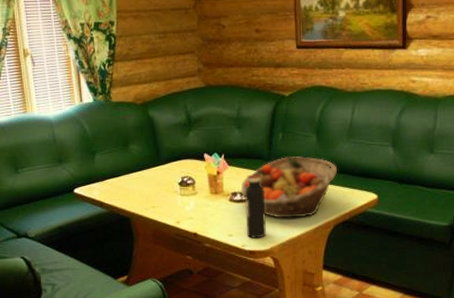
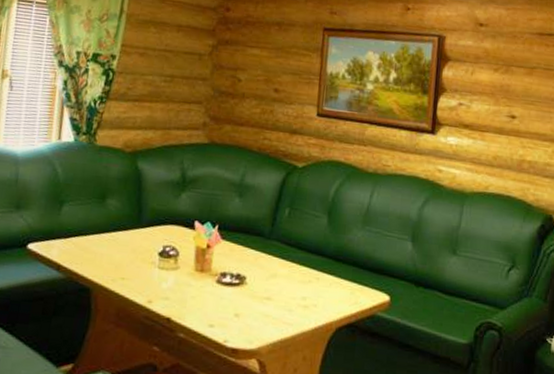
fruit basket: present [240,156,338,218] -> none [231,237,348,314]
water bottle: present [244,174,266,238] -> none [232,253,260,334]

